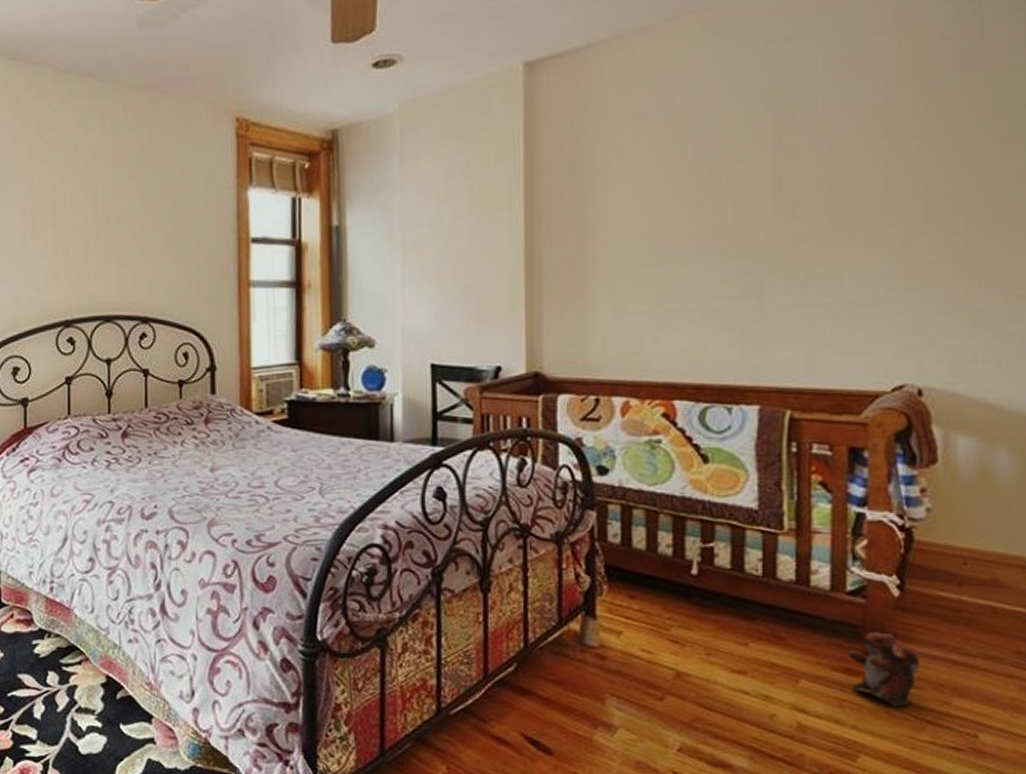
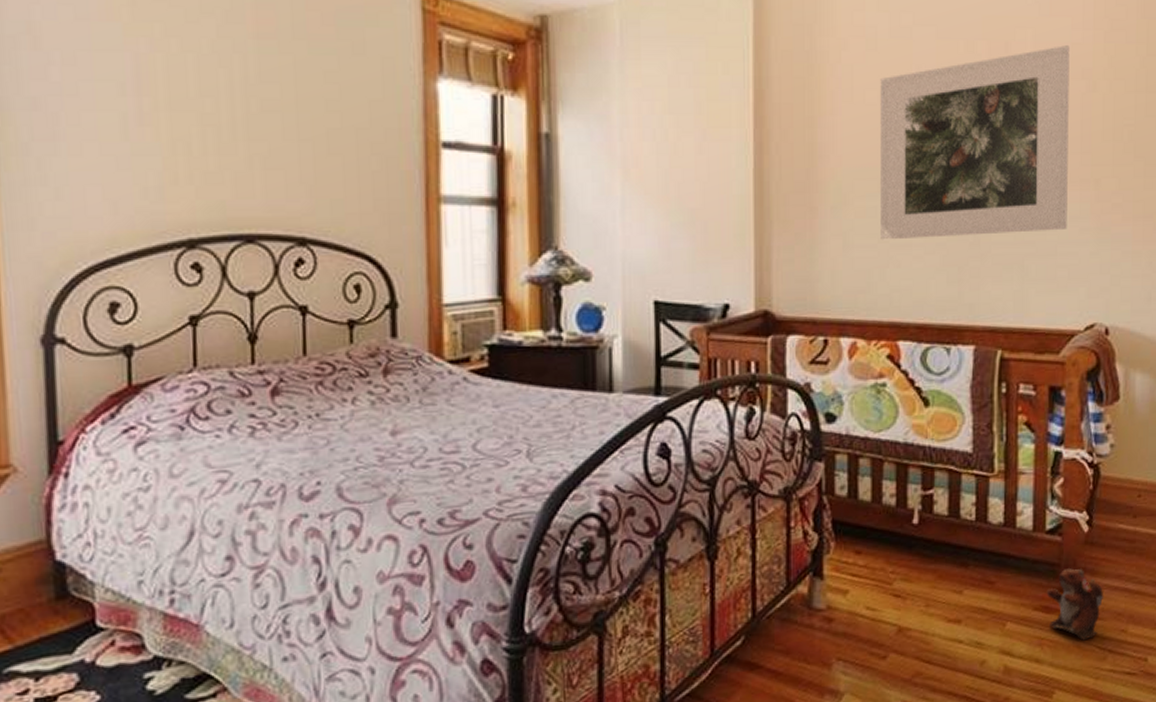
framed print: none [653,108,869,307] -> present [880,45,1070,240]

